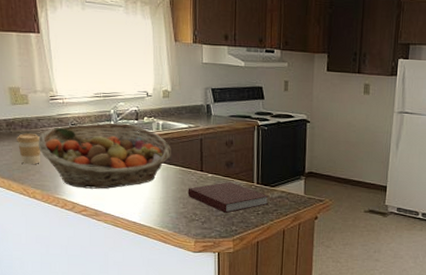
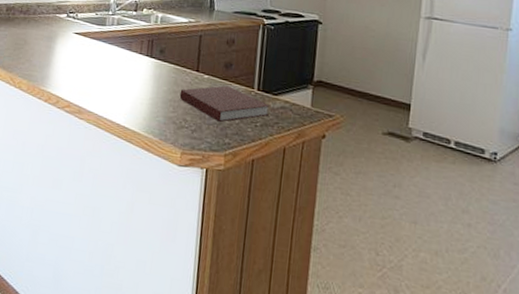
coffee cup: present [17,133,40,165] -> none [13,19,37,53]
fruit basket: present [38,122,171,189] -> none [33,12,168,84]

